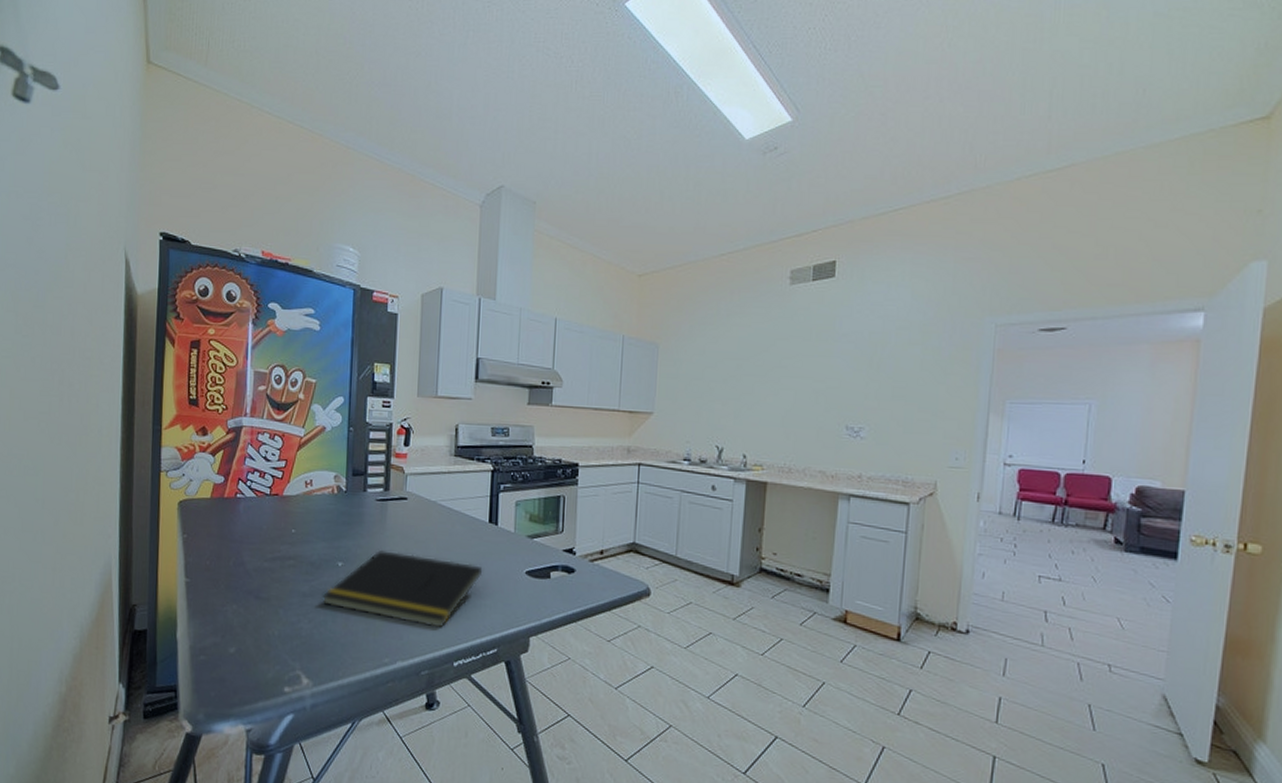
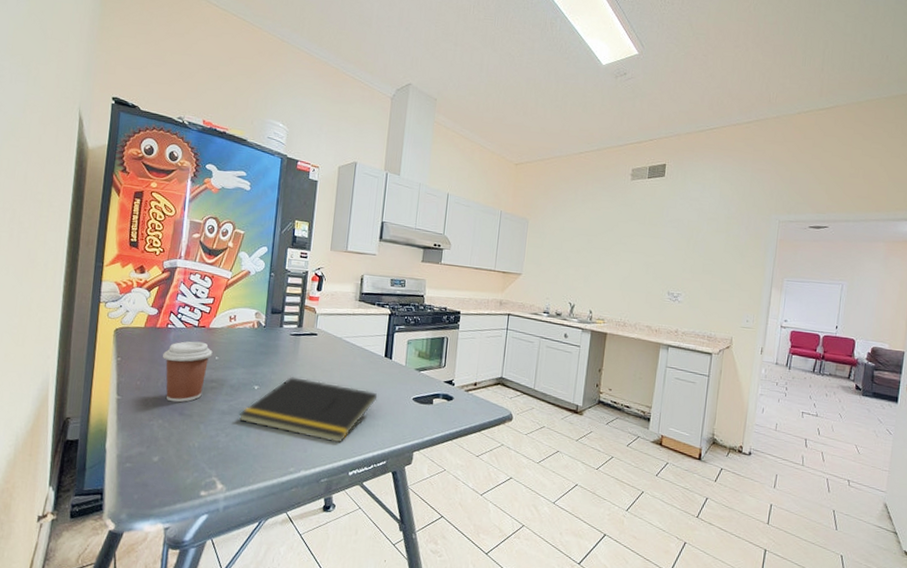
coffee cup: none [233,512,289,585] -> present [163,341,213,403]

